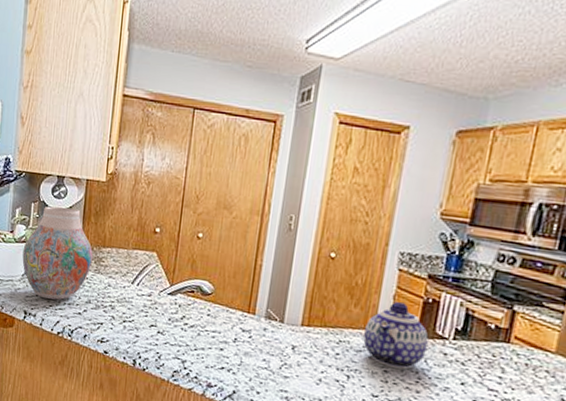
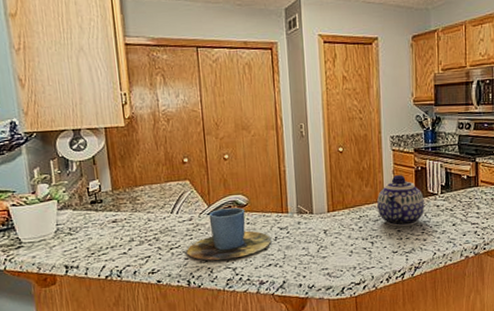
vase: present [22,206,93,300] -> none [50,157,127,248]
cup: none [138,291,230,351] -> present [186,207,272,260]

